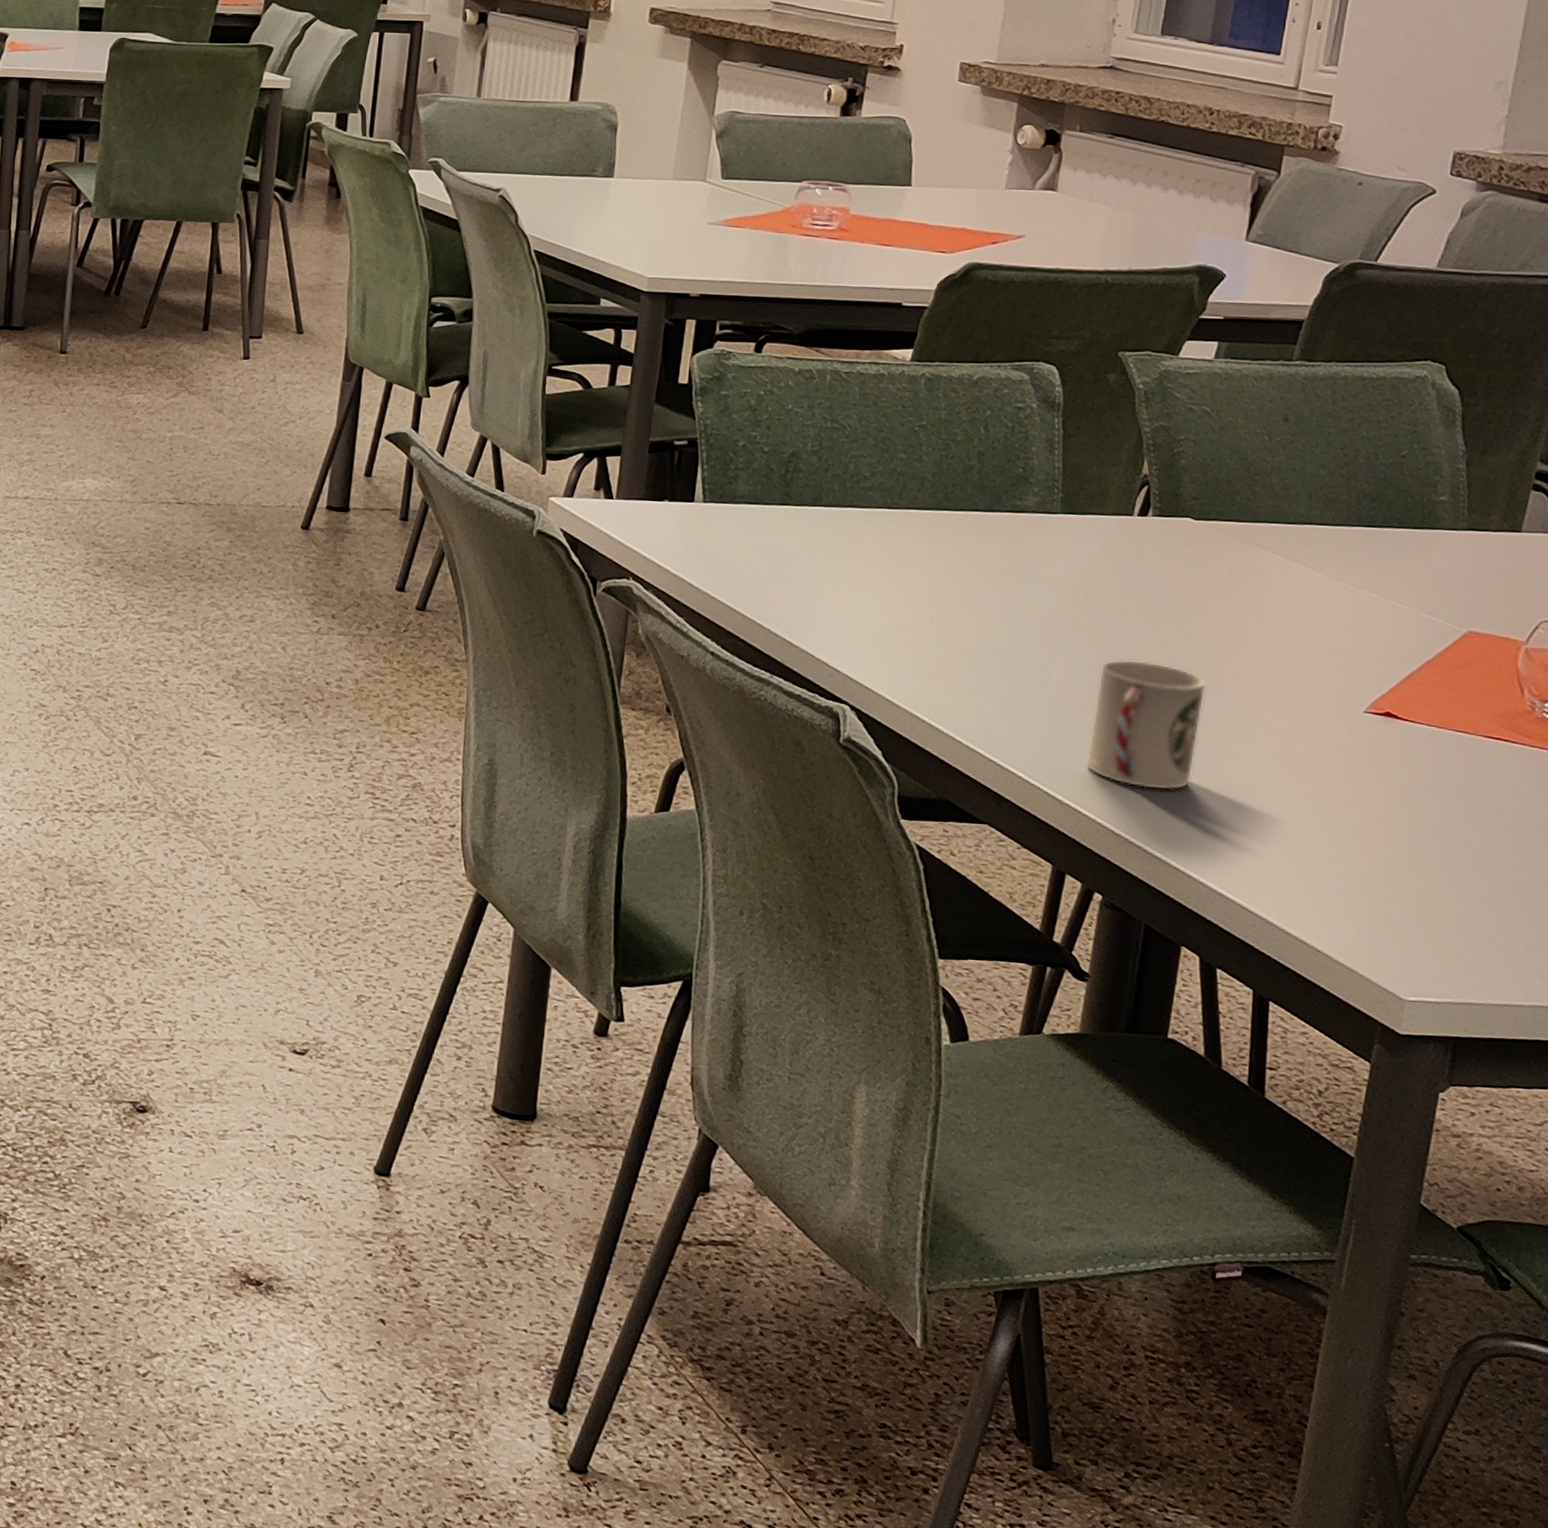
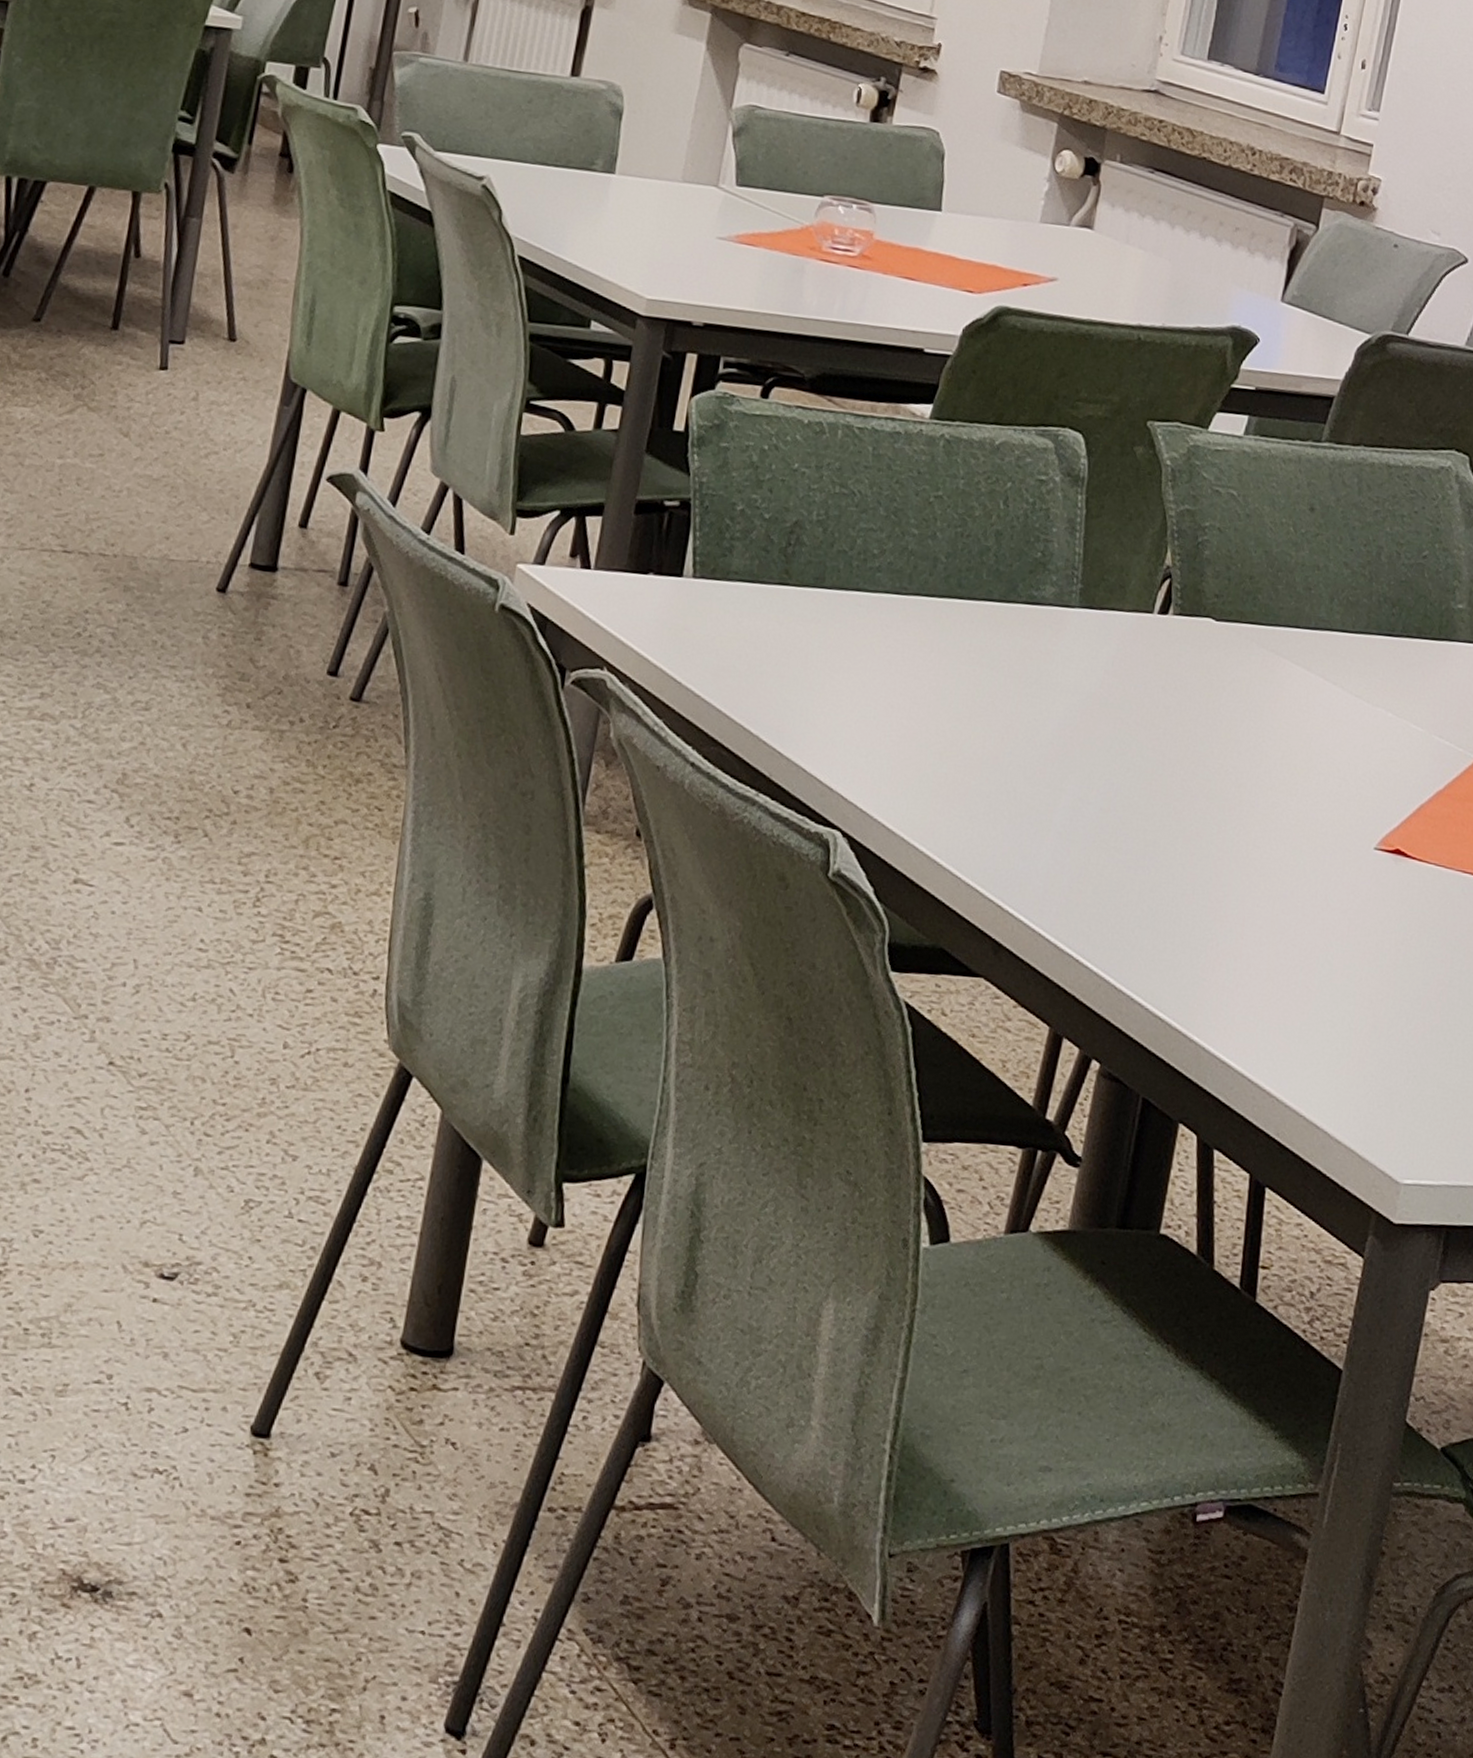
cup: present [1086,659,1206,791] -> none [1091,782,1219,938]

